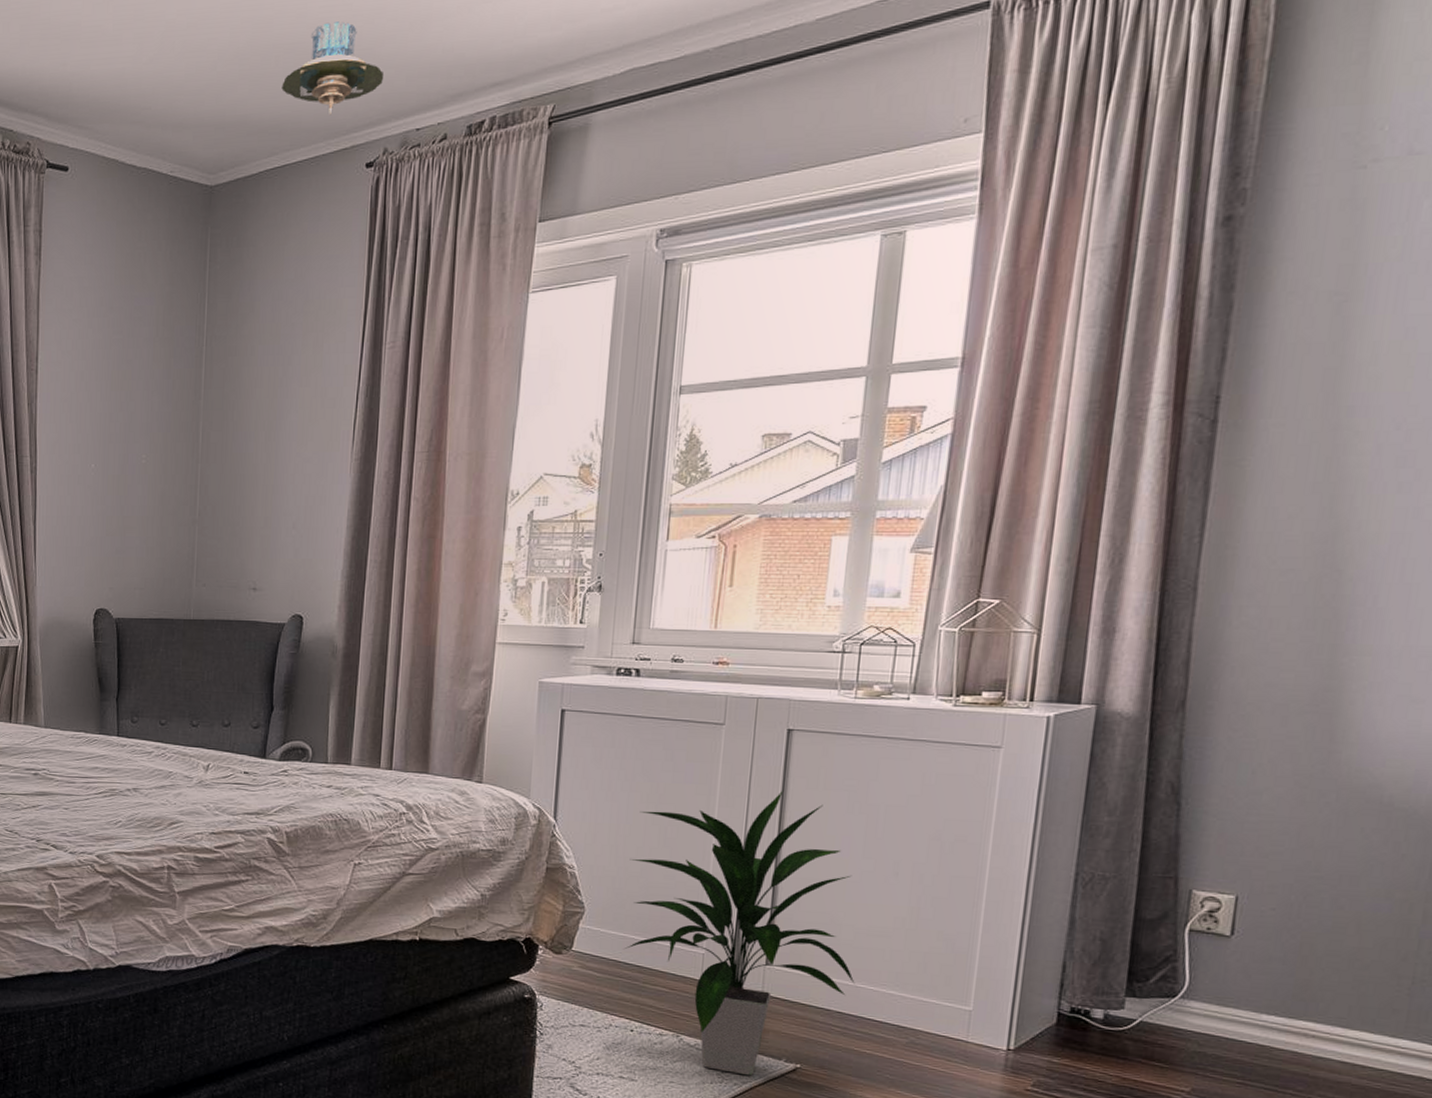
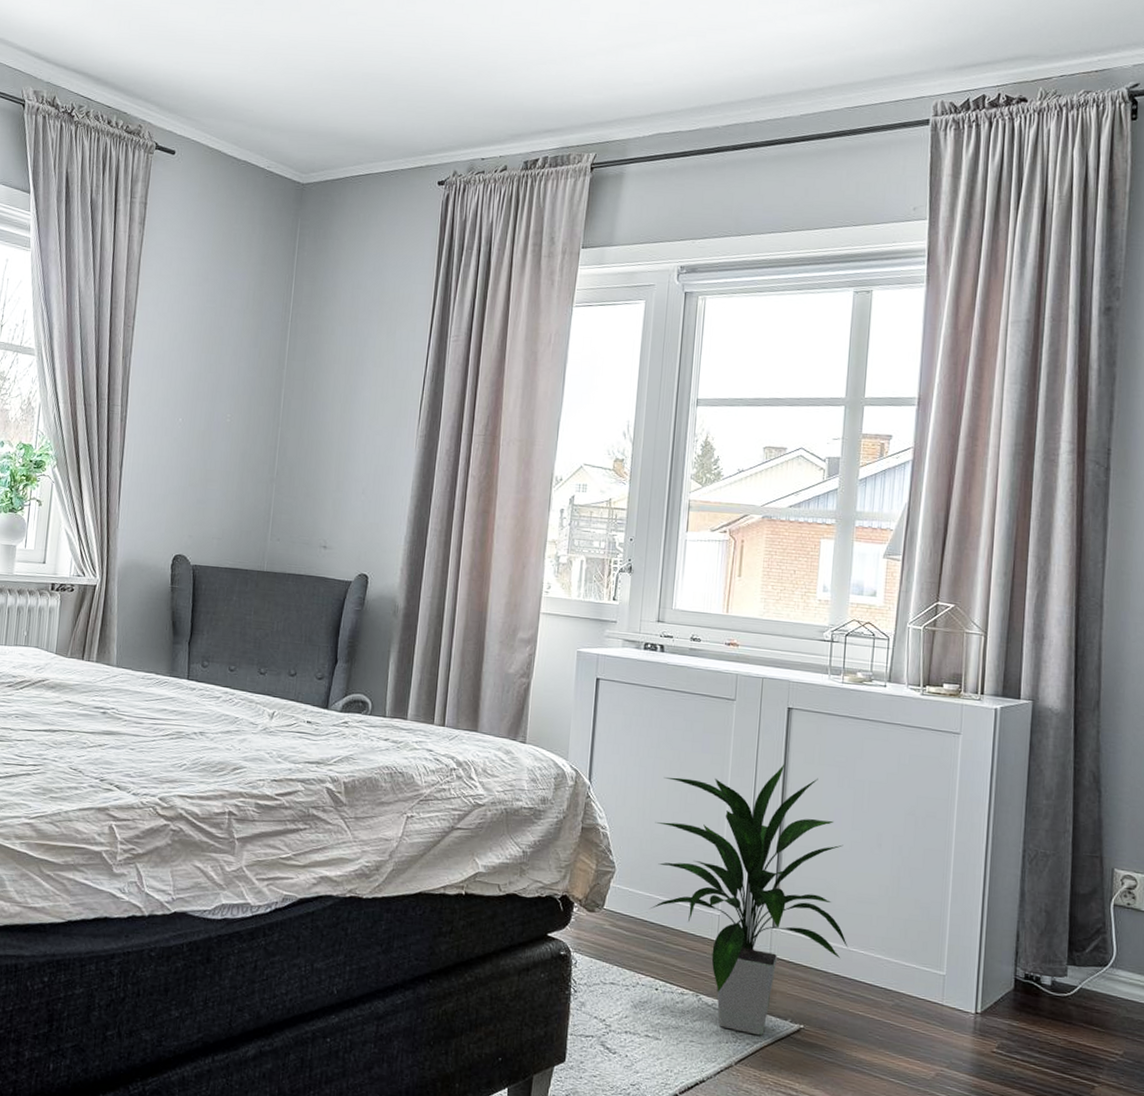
ceiling lamp: present [281,22,384,115] -> none [368,61,456,138]

